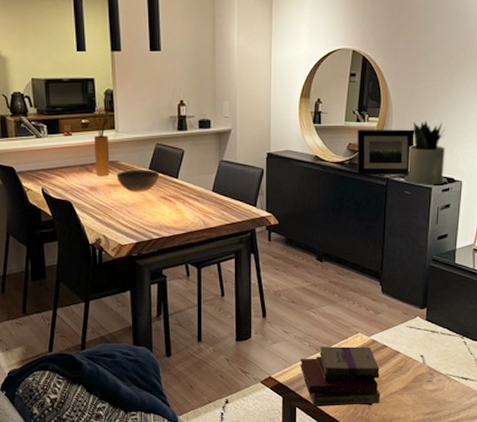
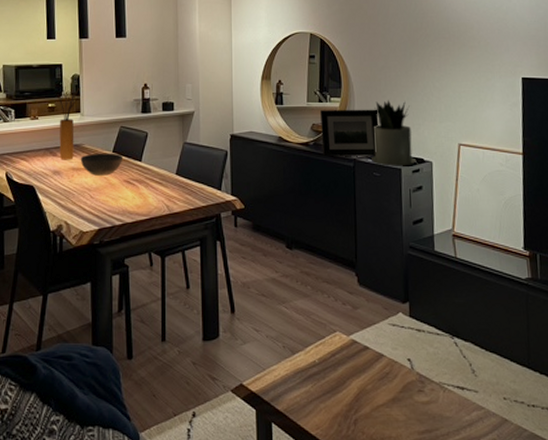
books: present [300,346,381,407] -> none [273,347,367,423]

